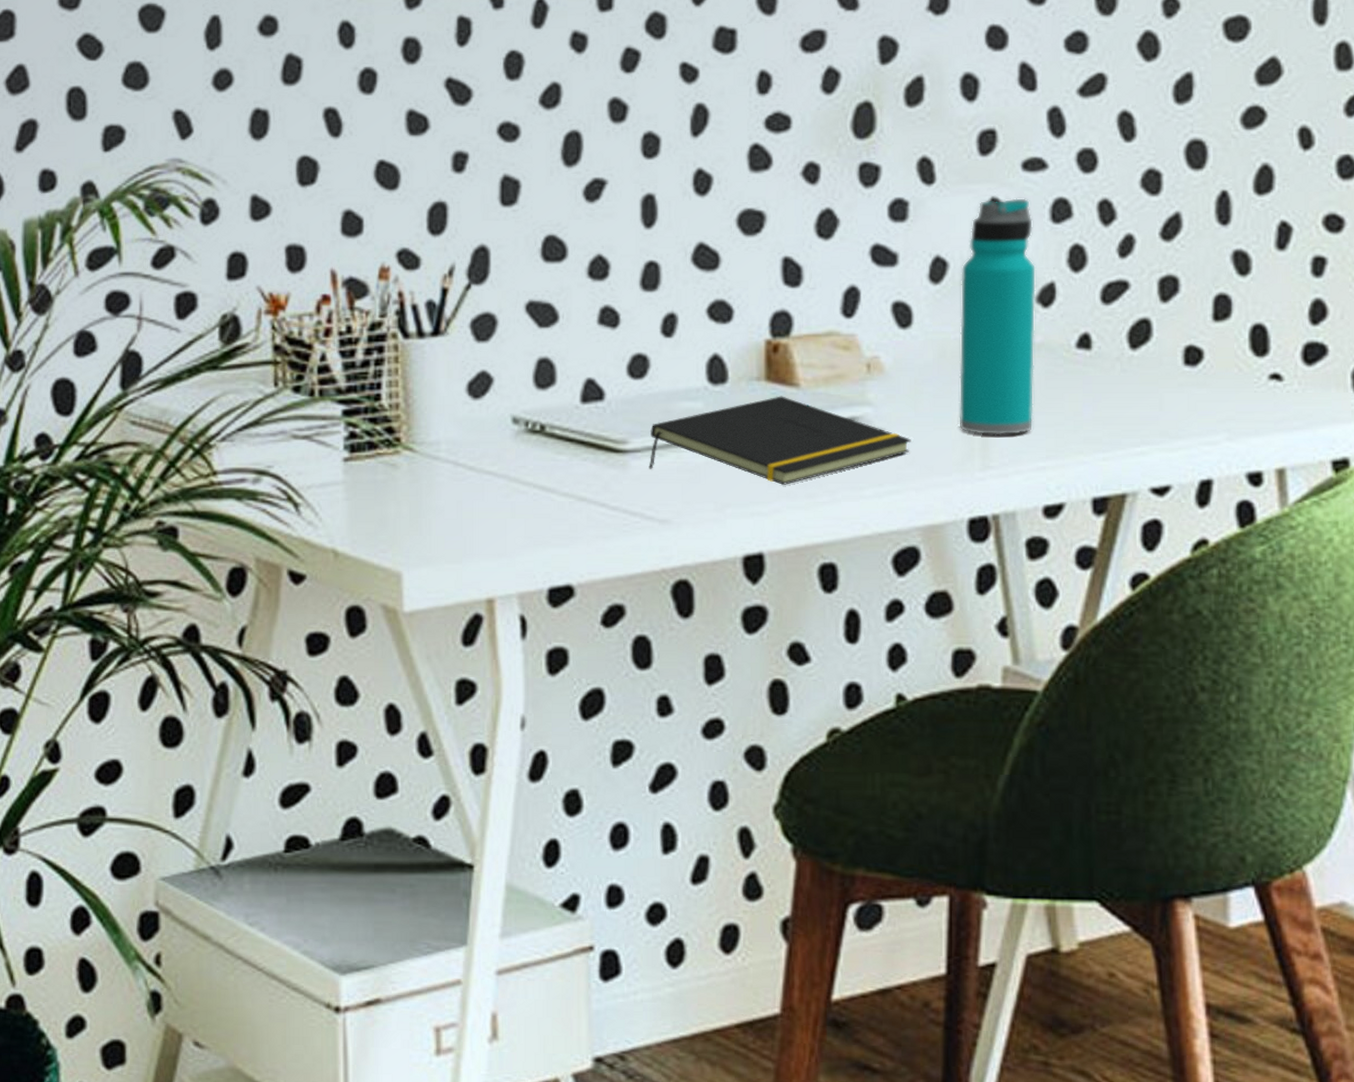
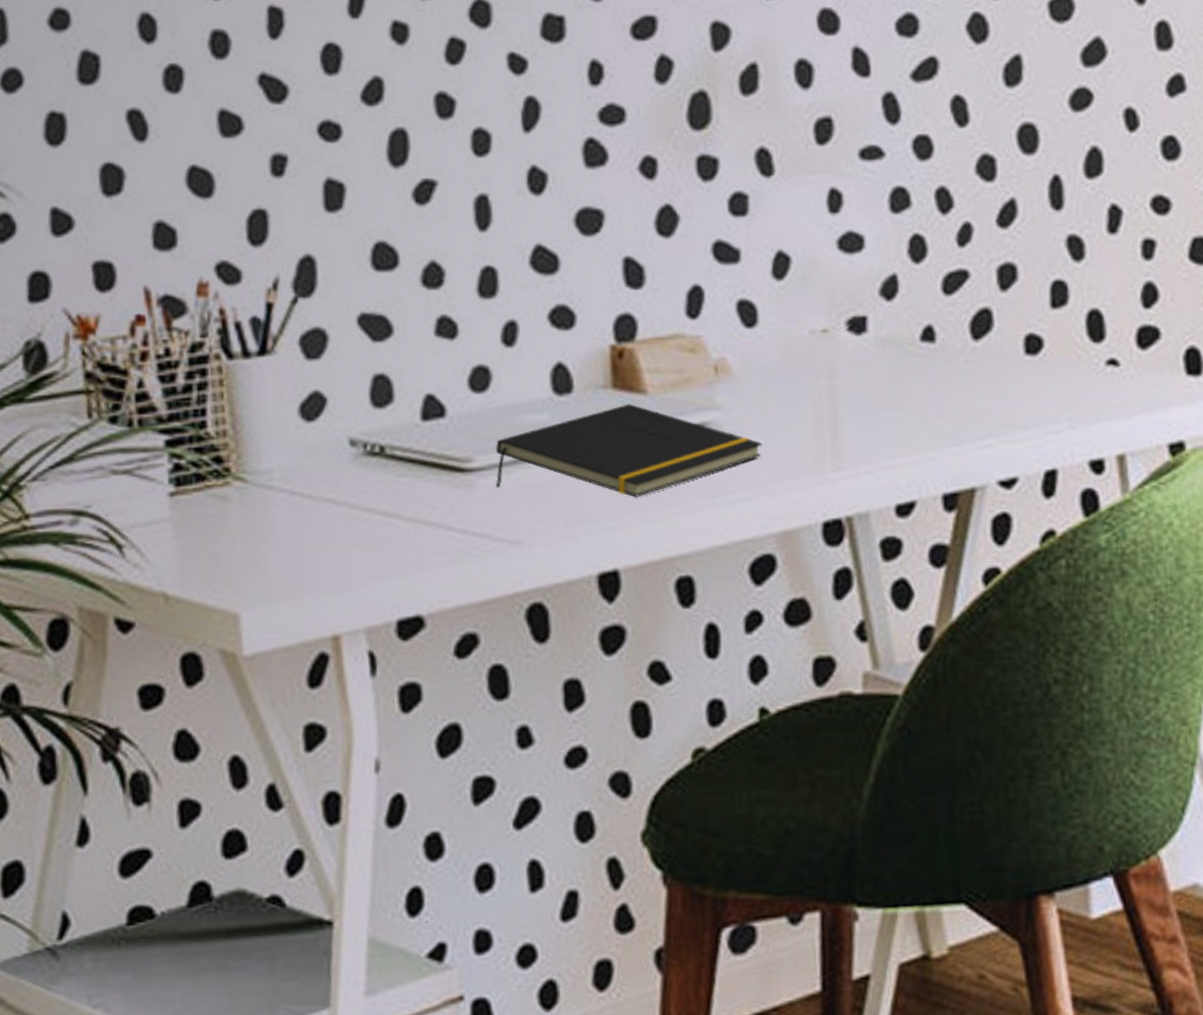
water bottle: present [959,198,1036,436] -> none [804,188,882,435]

